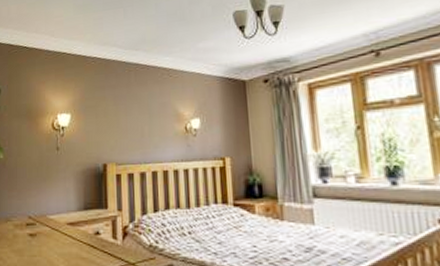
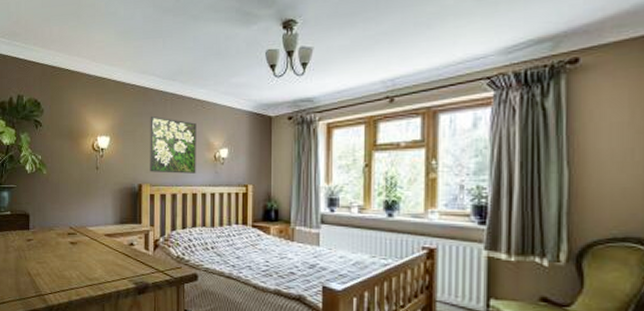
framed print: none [113,88,166,150] -> present [150,115,197,174]

